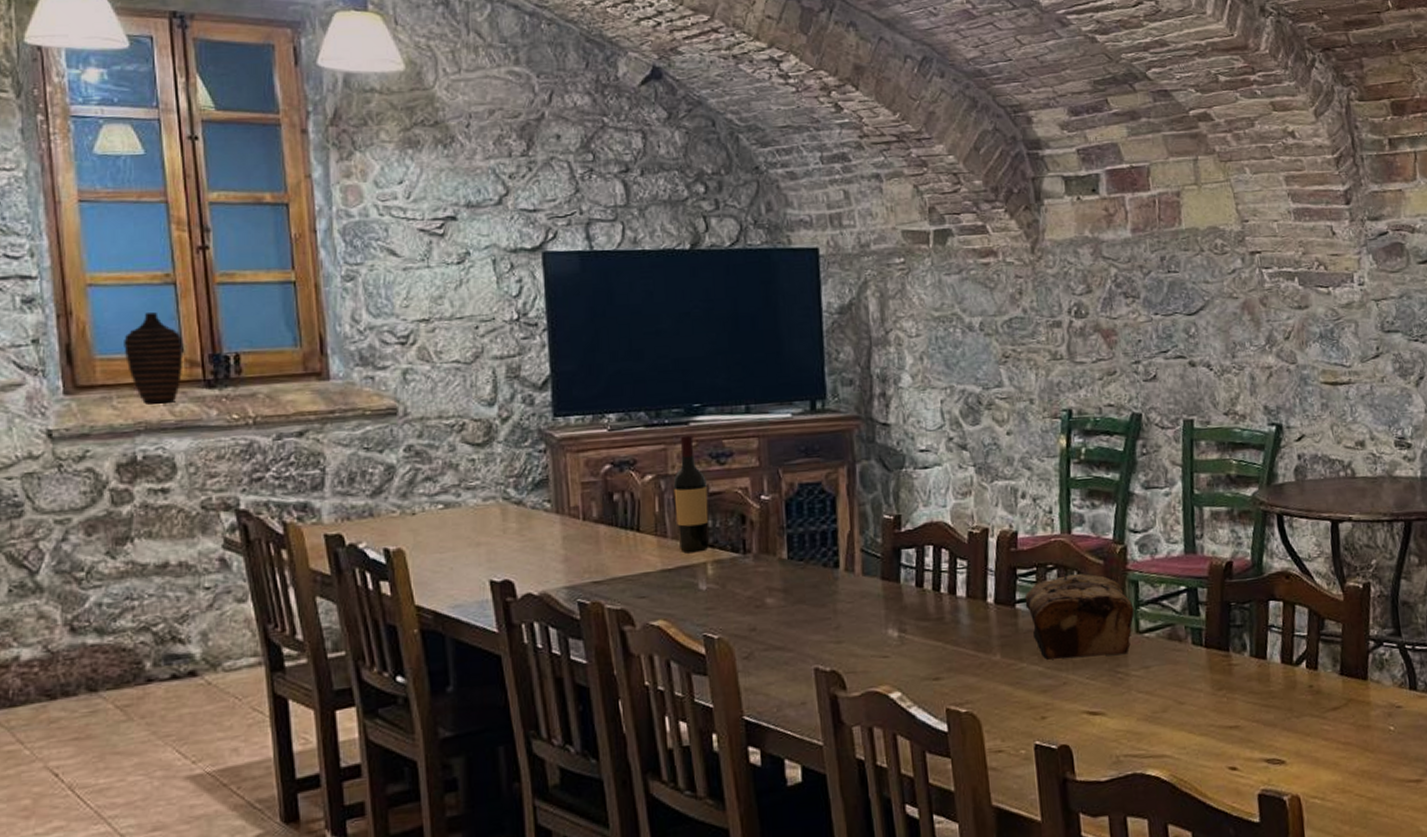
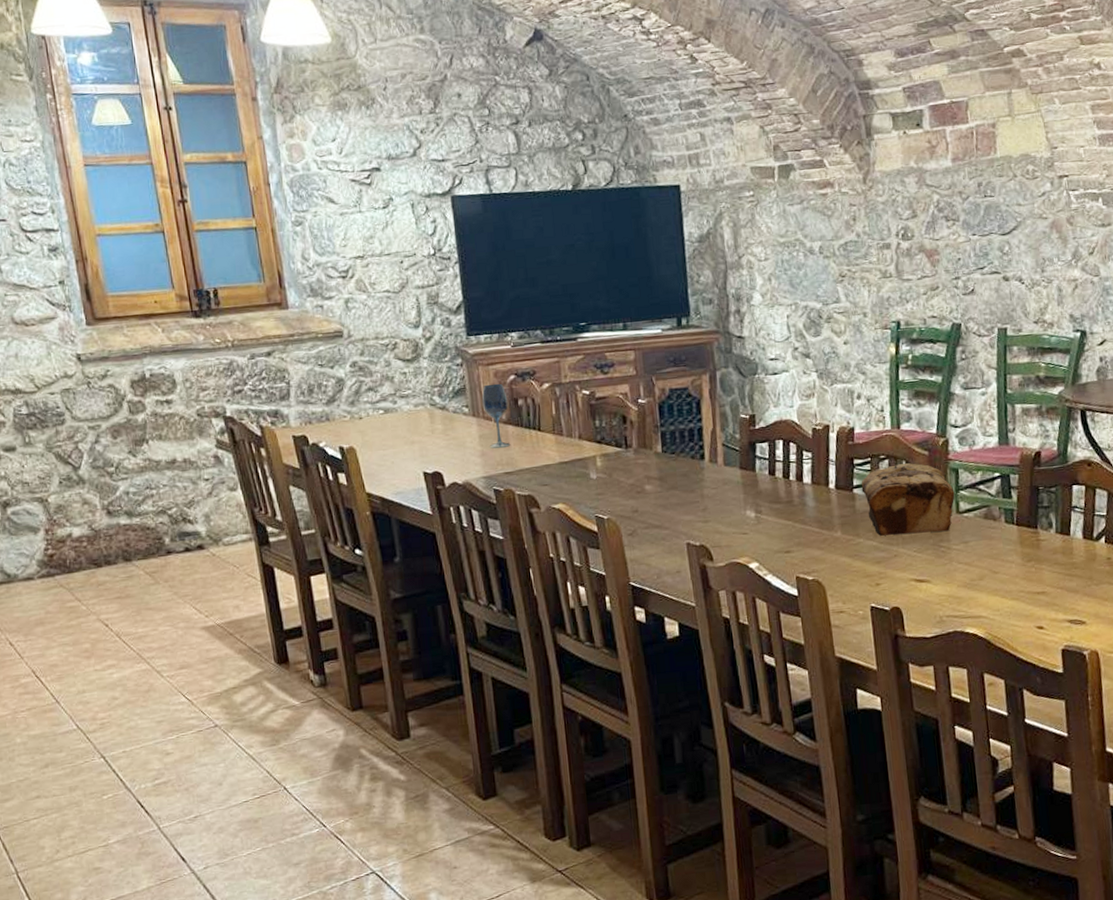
decorative vase: present [124,312,184,404] -> none [128,256,175,332]
wineglass: none [568,474,602,554] -> present [481,383,511,449]
wine bottle: present [673,434,709,554] -> none [566,348,597,449]

